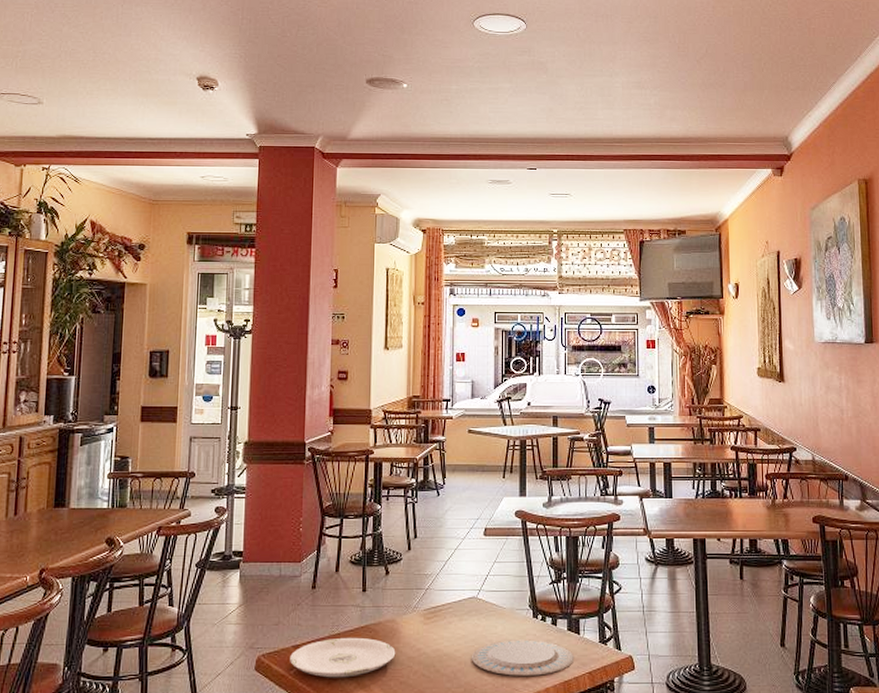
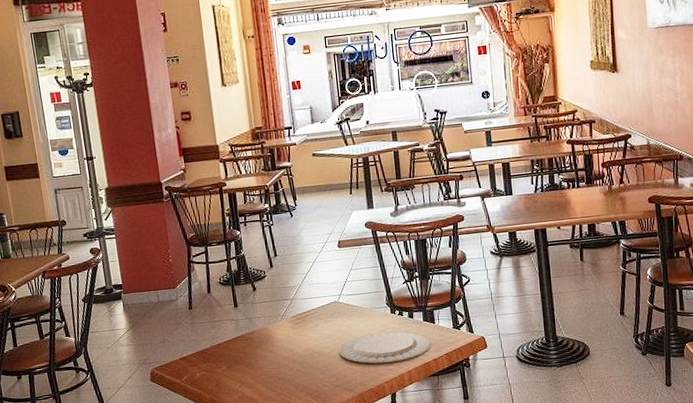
plate: present [290,637,396,678] -> none [179,345,272,381]

